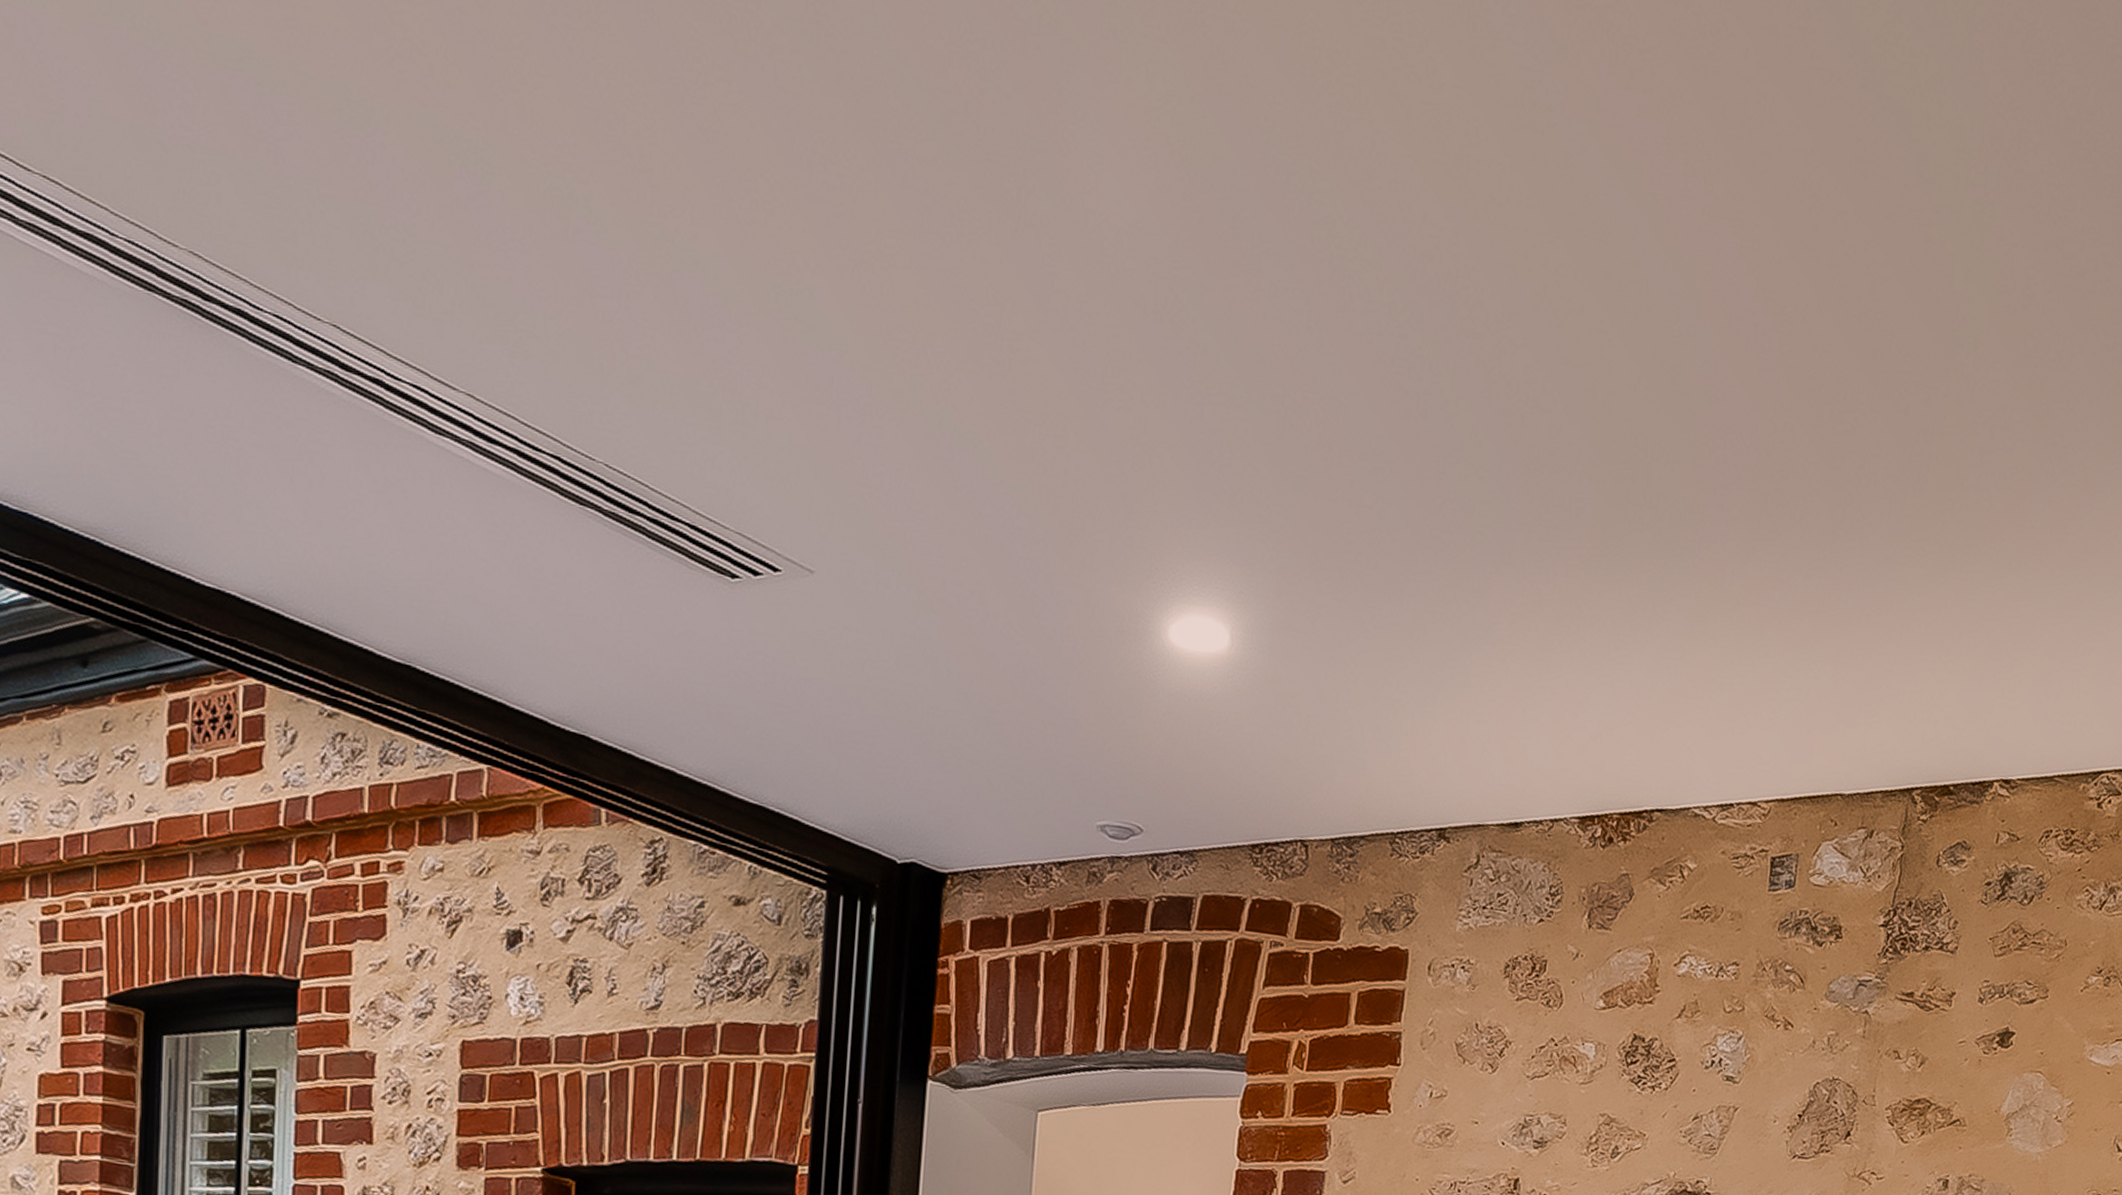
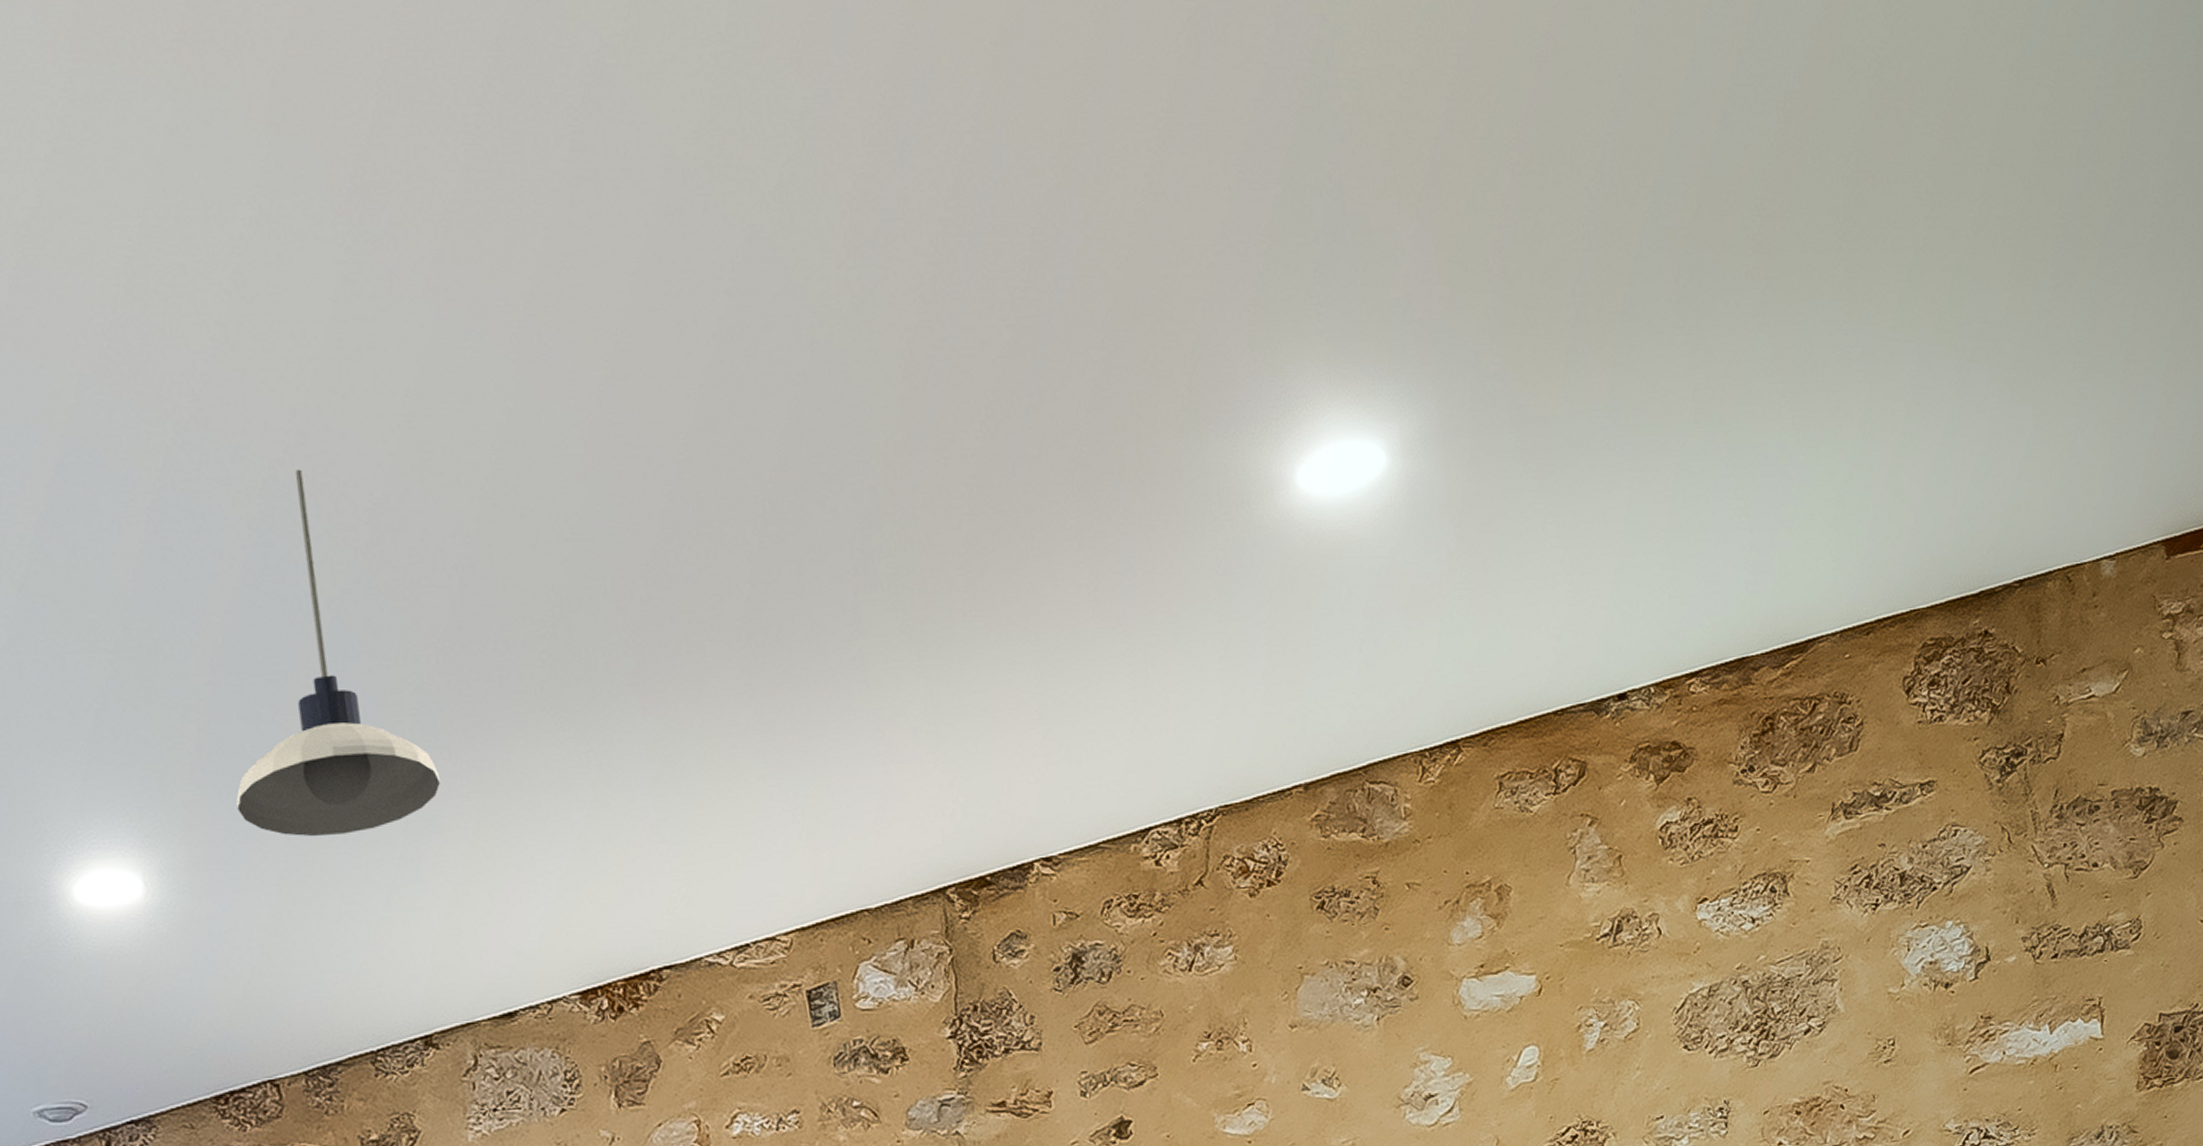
pendant light: none [1324,267,1505,629] -> present [236,469,440,837]

